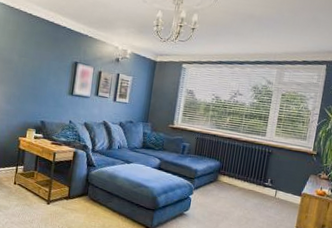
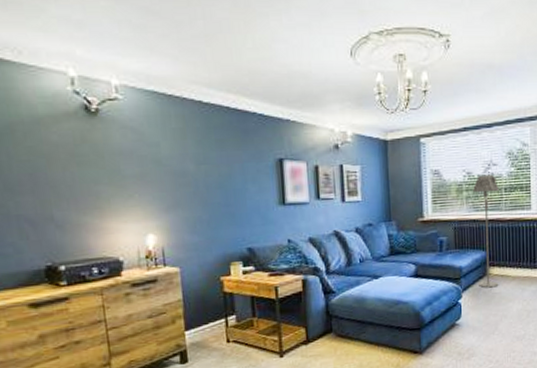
floor lamp: none [209,100,241,193] -> present [473,174,499,288]

